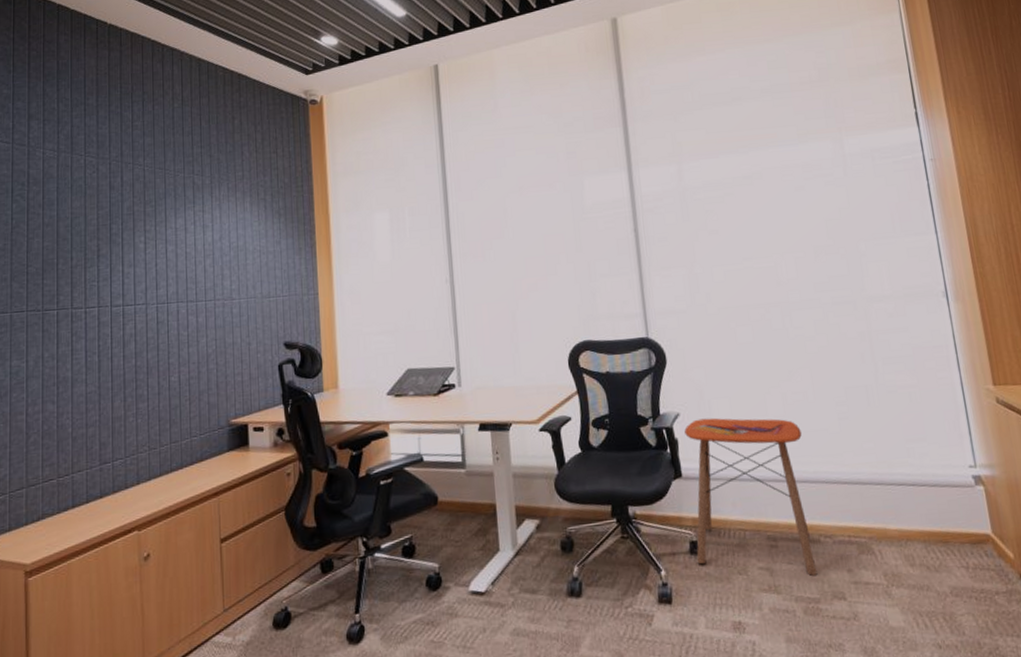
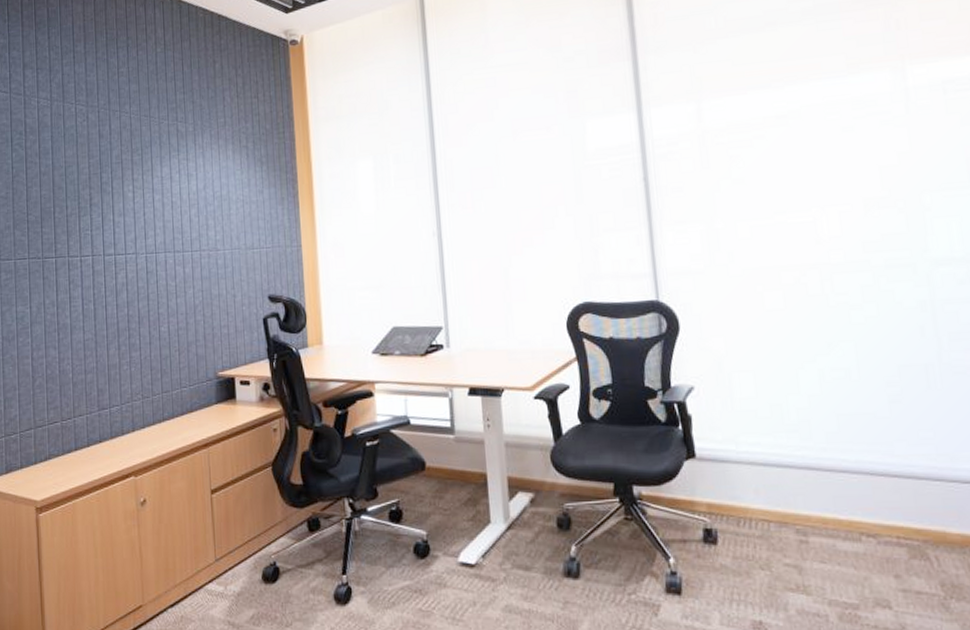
side table: present [684,417,818,576] -> none [699,393,857,578]

